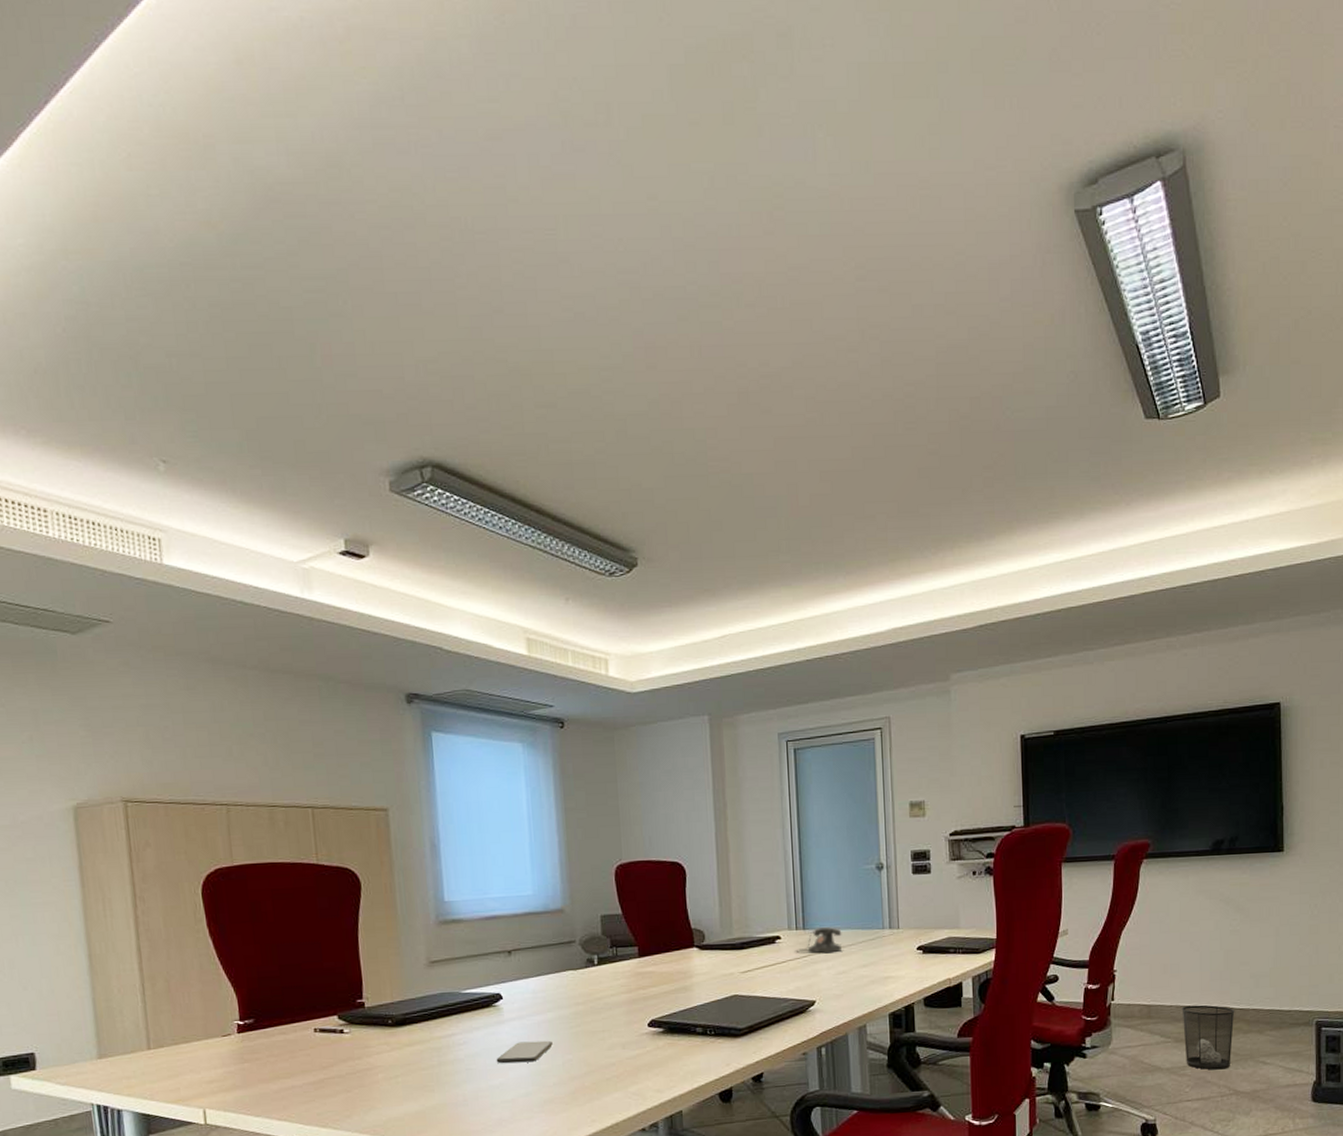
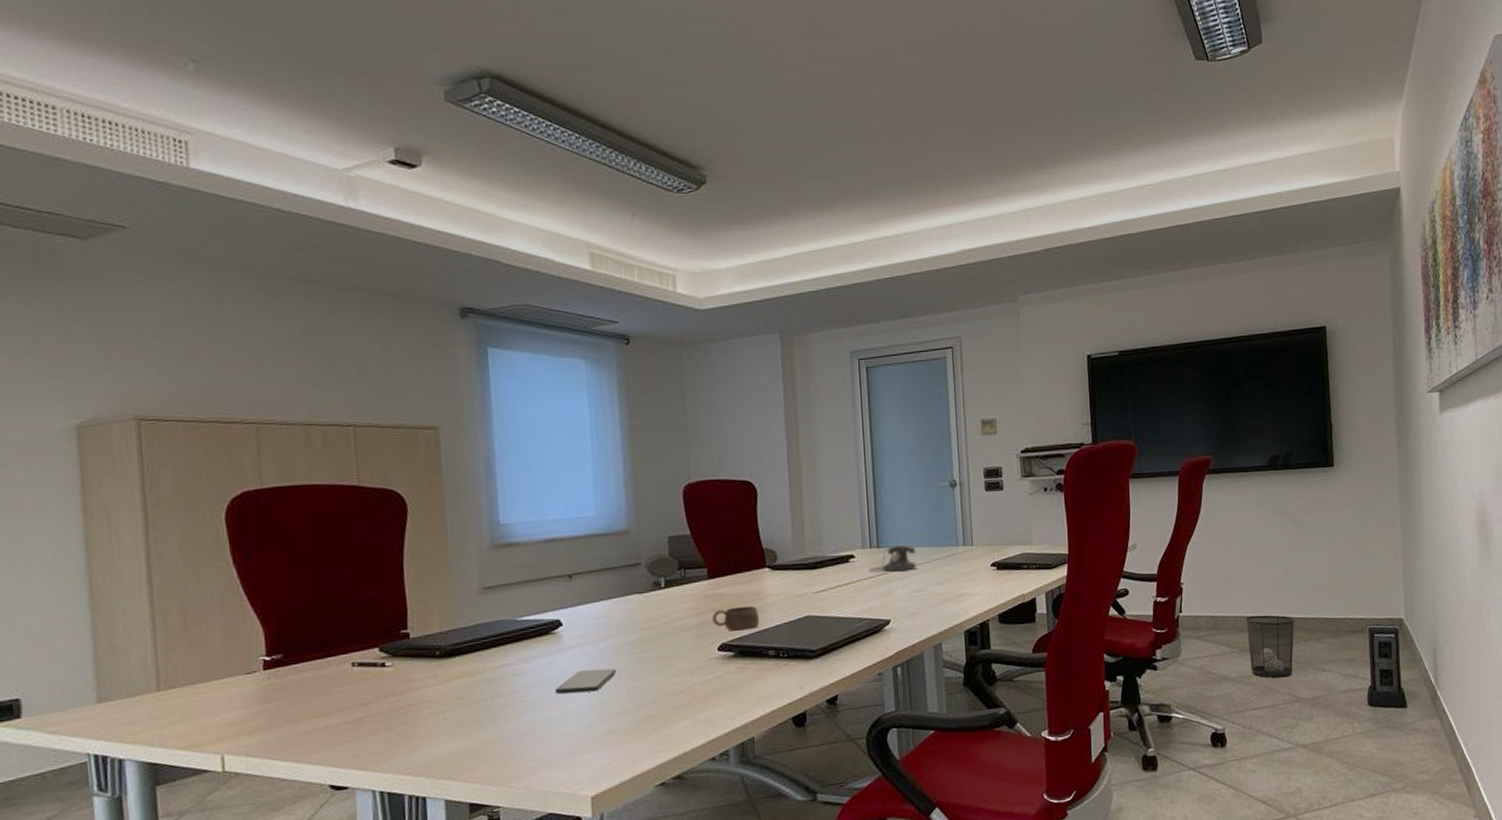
cup: none [643,984,688,1008] -> present [712,605,760,631]

